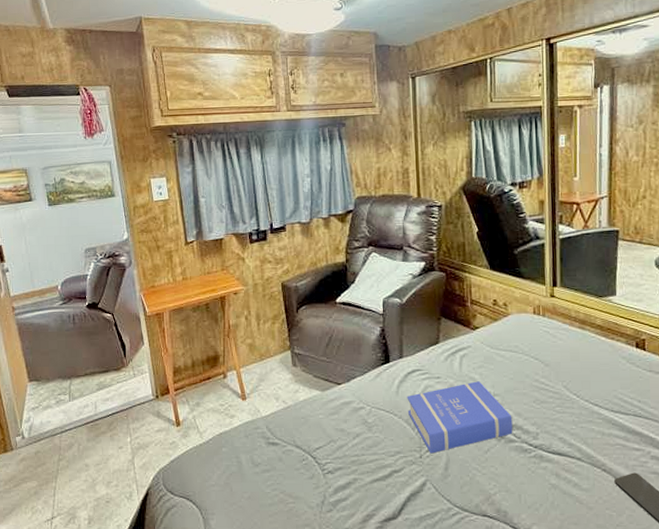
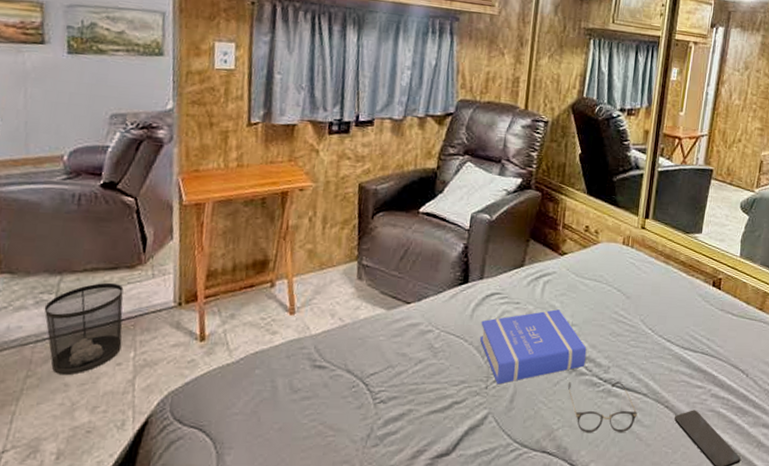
waste bin: none [63,383,120,458] -> present [44,282,124,376]
eyeglasses: none [498,447,574,498] -> present [567,381,637,434]

